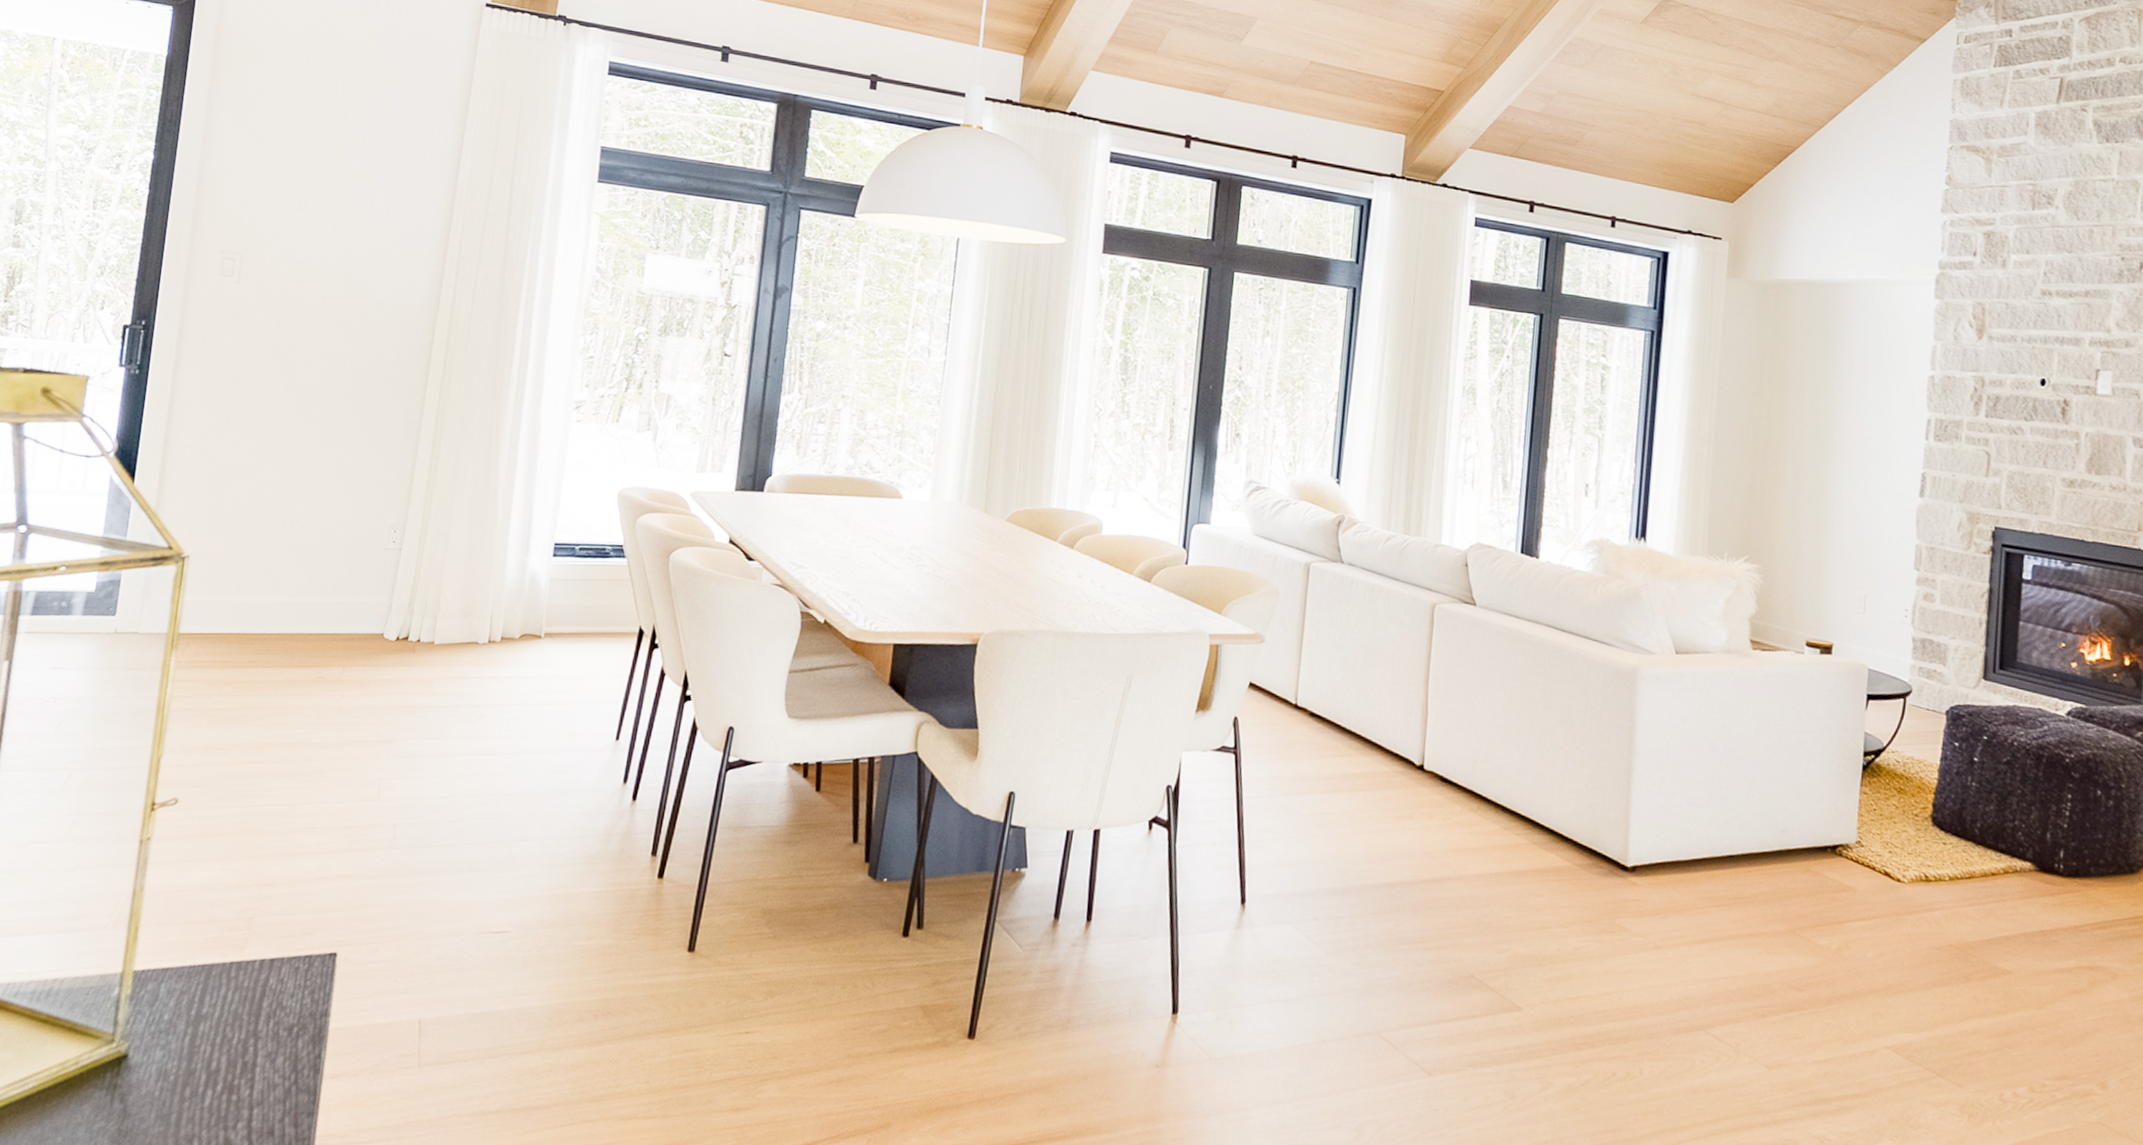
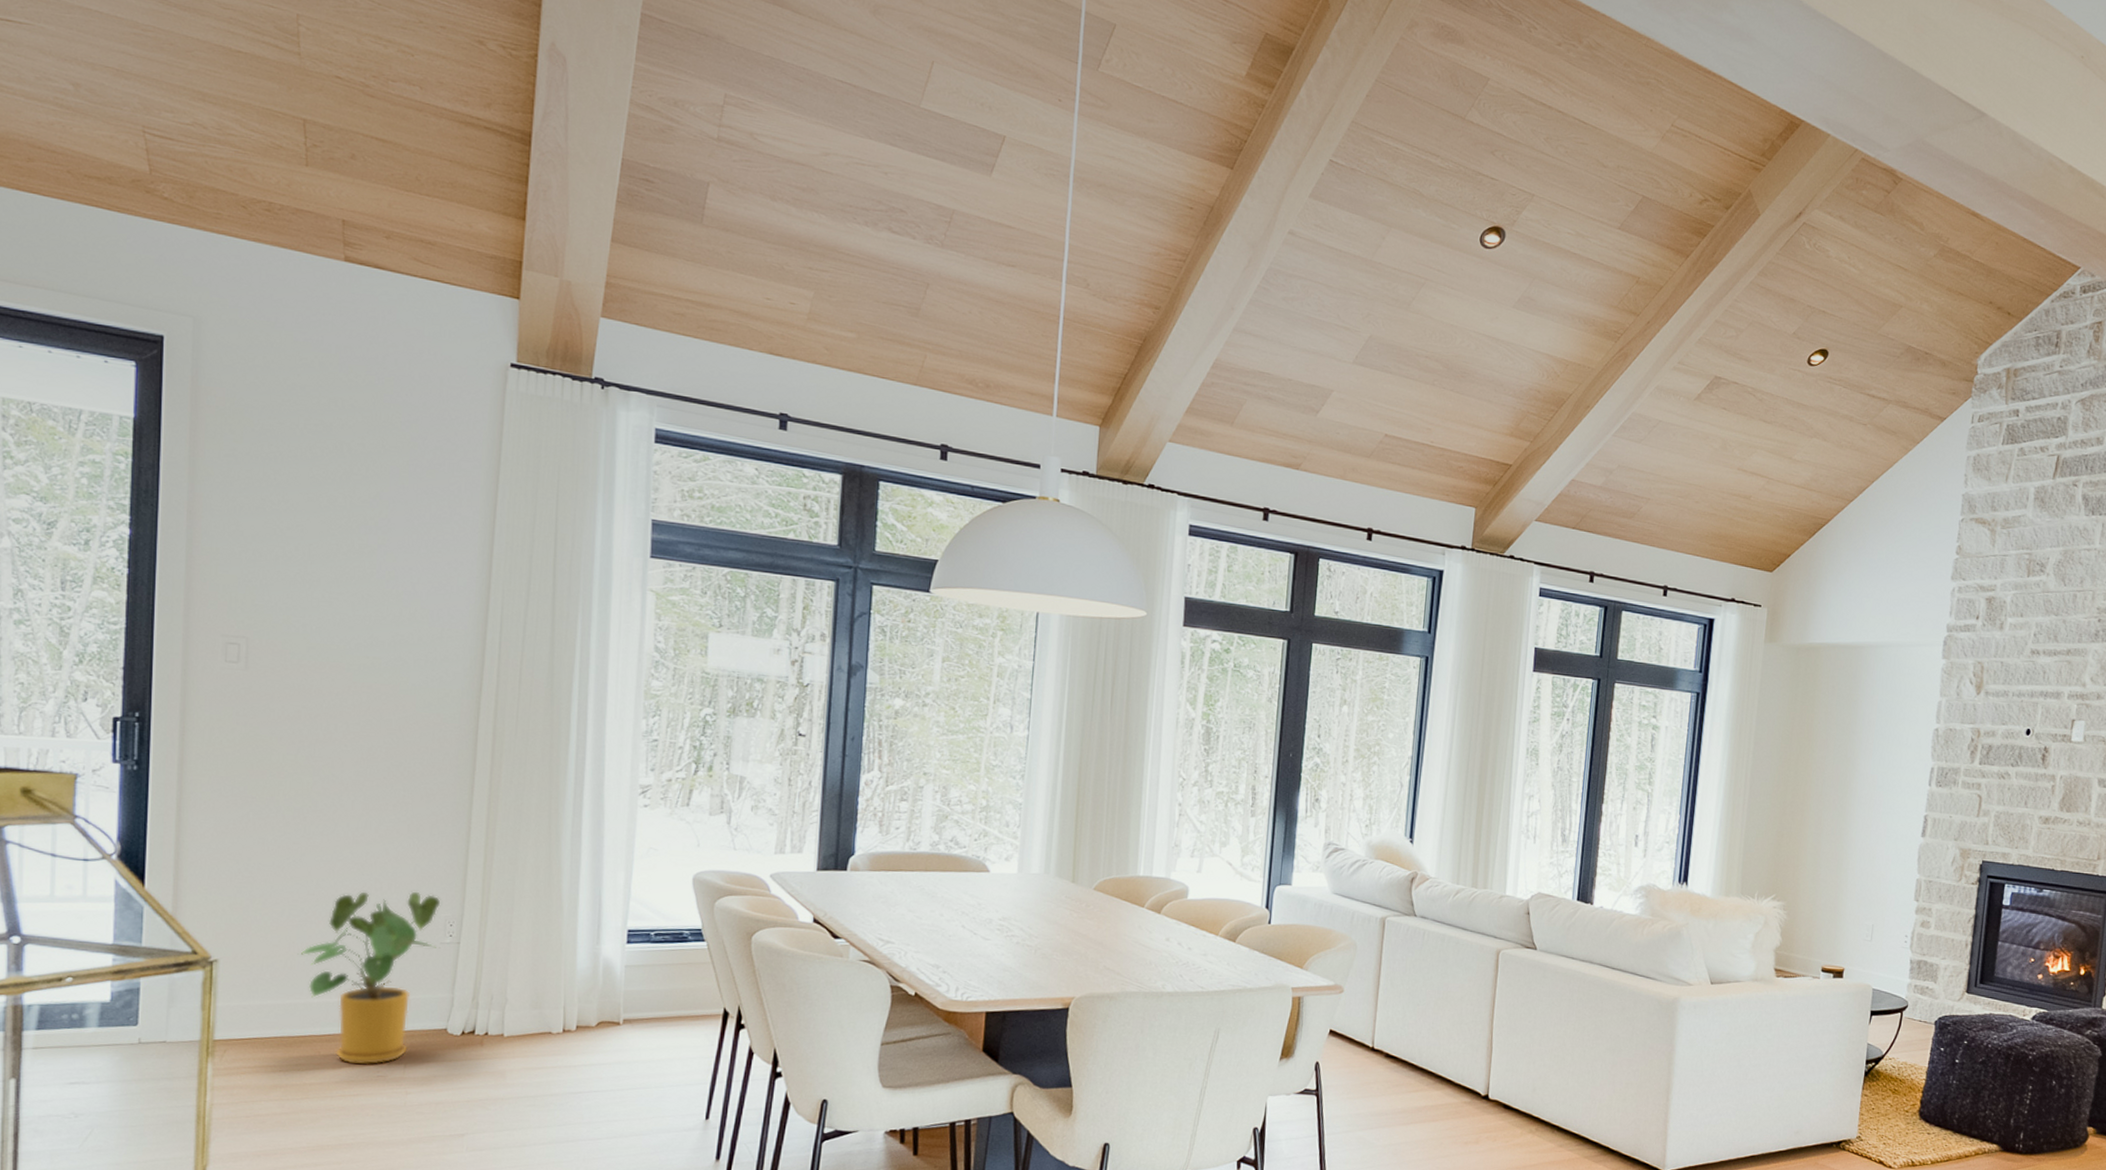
house plant: none [258,495,388,666] -> present [297,891,441,1065]

